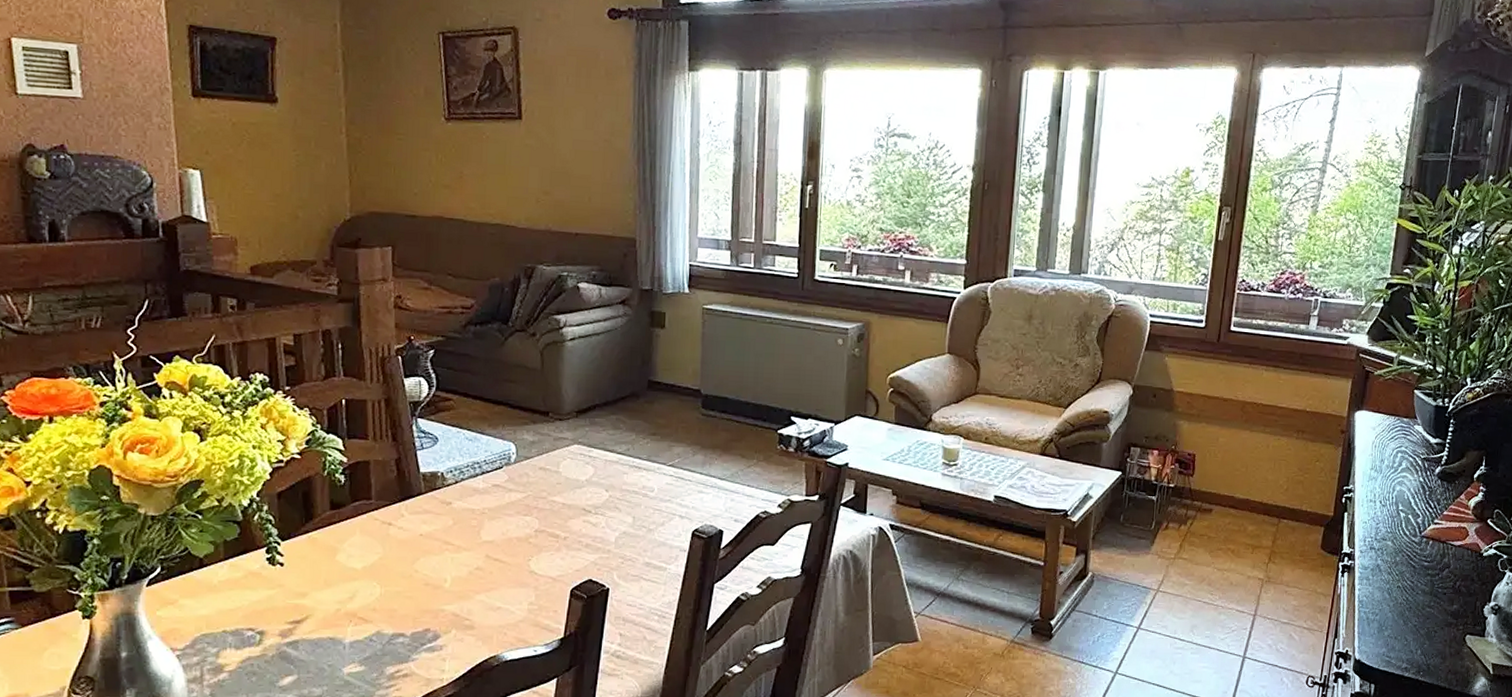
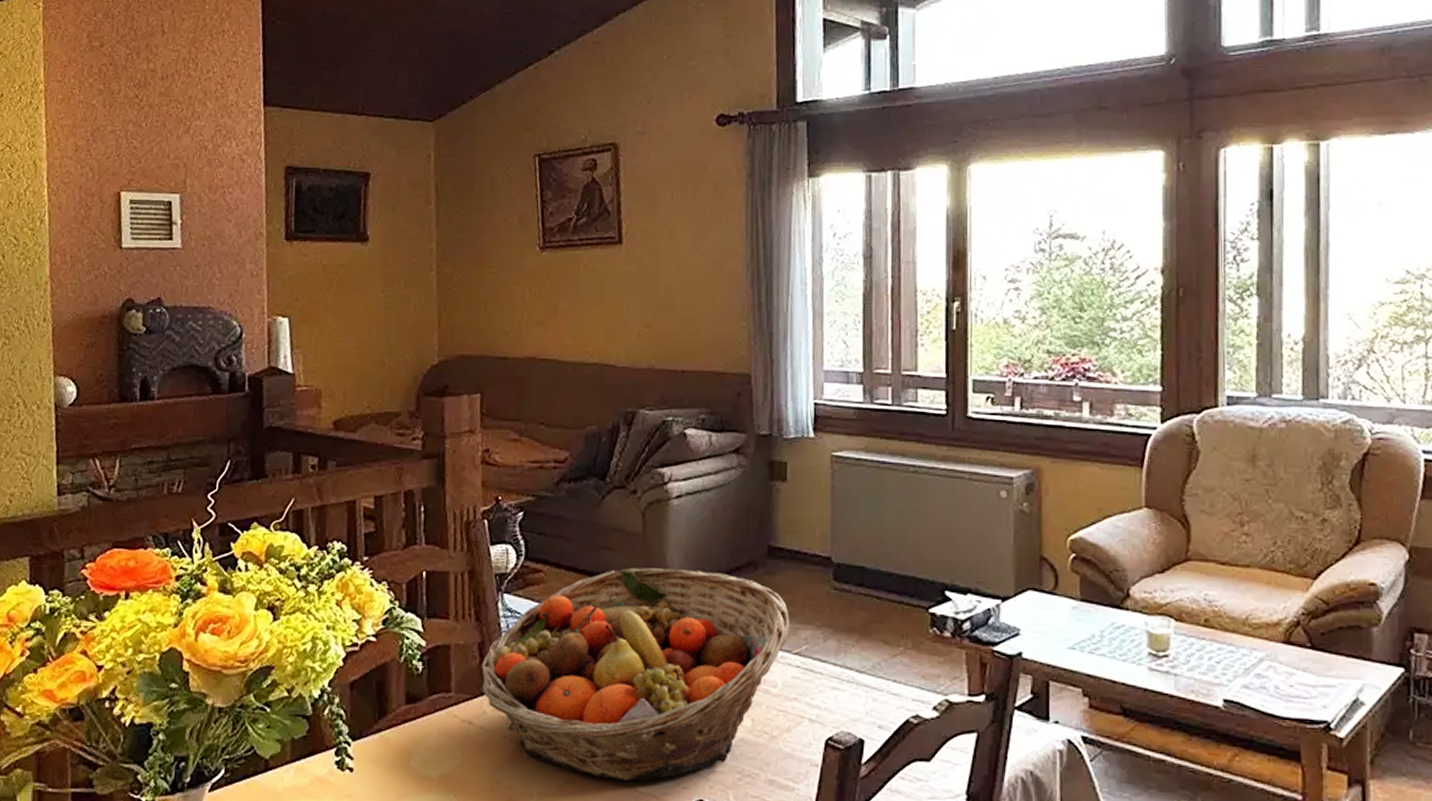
fruit basket: none [398,397,665,567] -> present [481,567,790,781]

